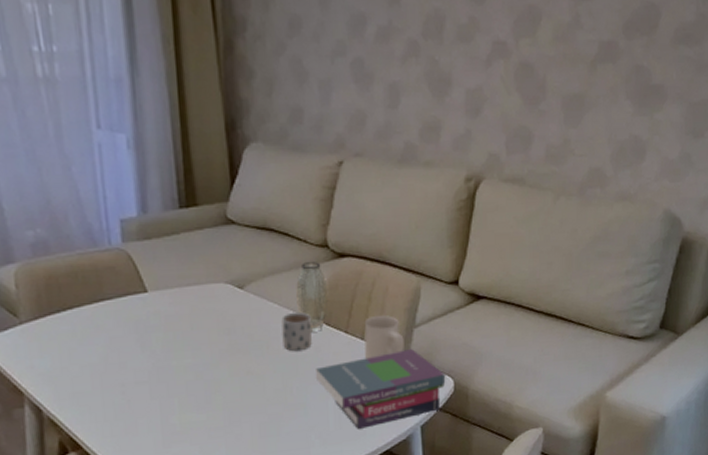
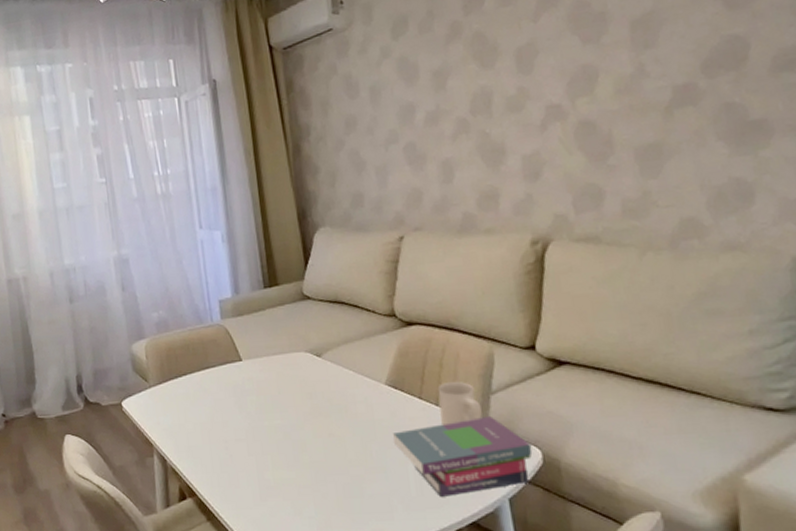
mug: present [281,313,313,351] -> none [357,379,387,415]
vase: present [296,262,328,332] -> none [368,330,400,397]

